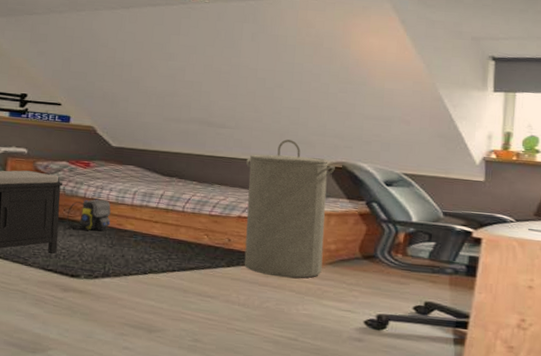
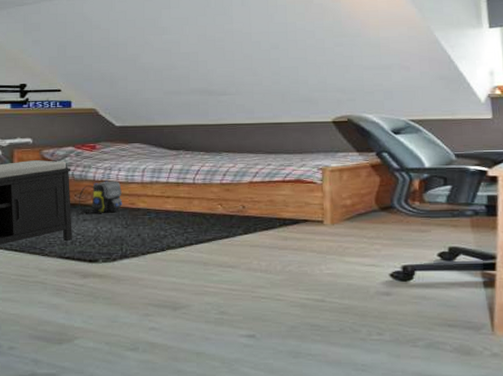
laundry hamper: present [244,139,335,279] -> none [250,99,341,239]

